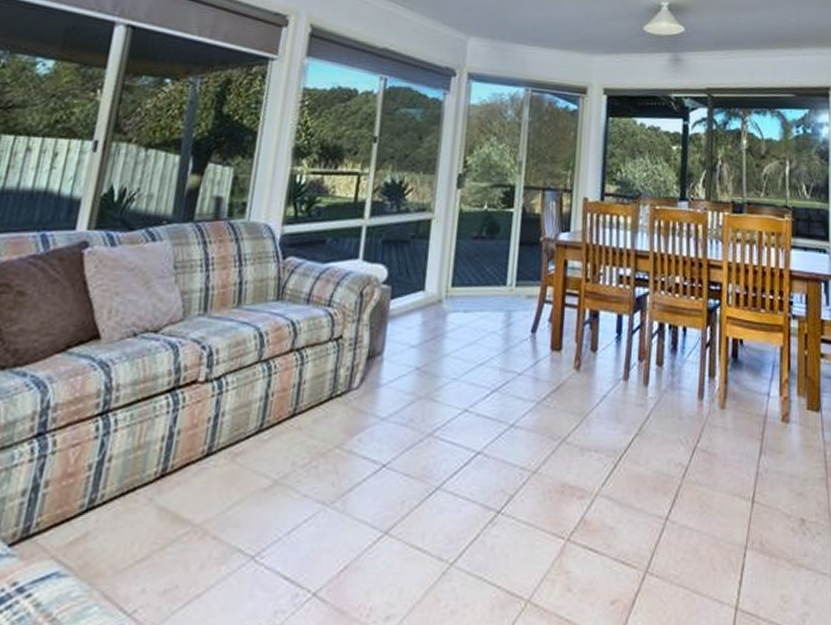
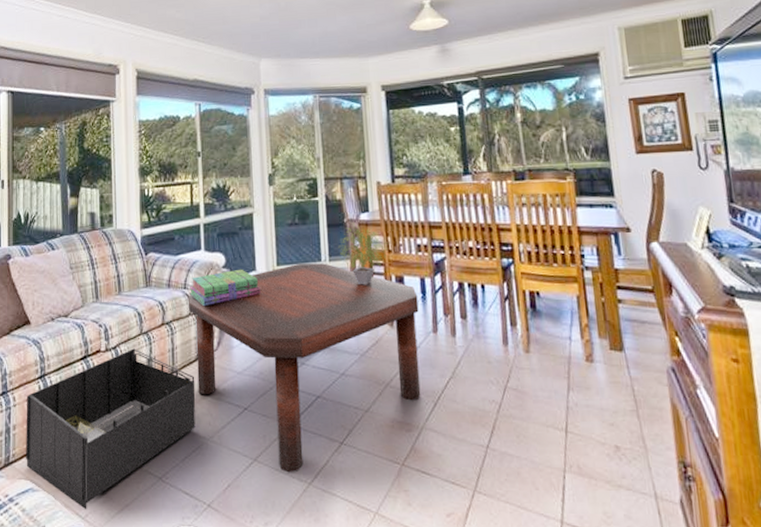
storage bin: none [54,380,324,604] -> present [26,348,196,510]
coffee table: none [324,285,612,550] -> present [189,263,421,473]
stack of books: none [334,286,427,331] -> present [190,269,261,307]
potted plant: none [529,242,587,319] -> present [338,222,388,285]

